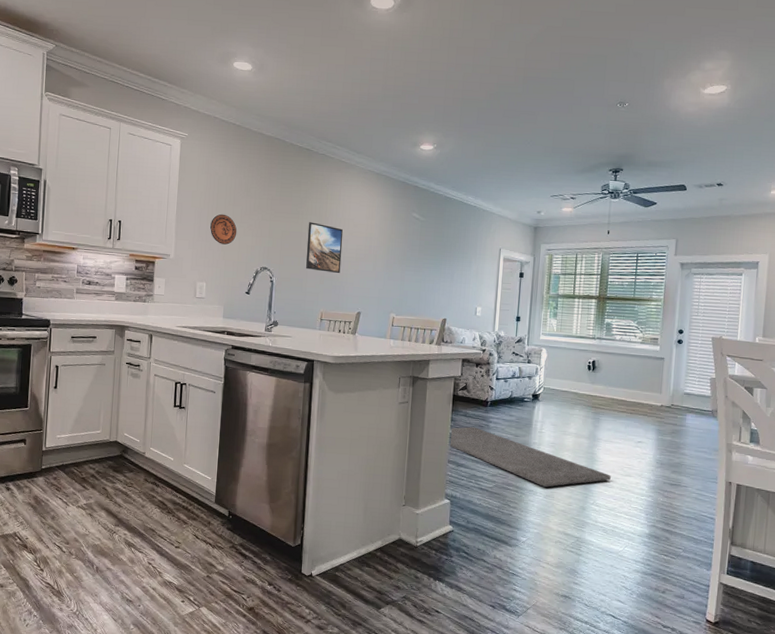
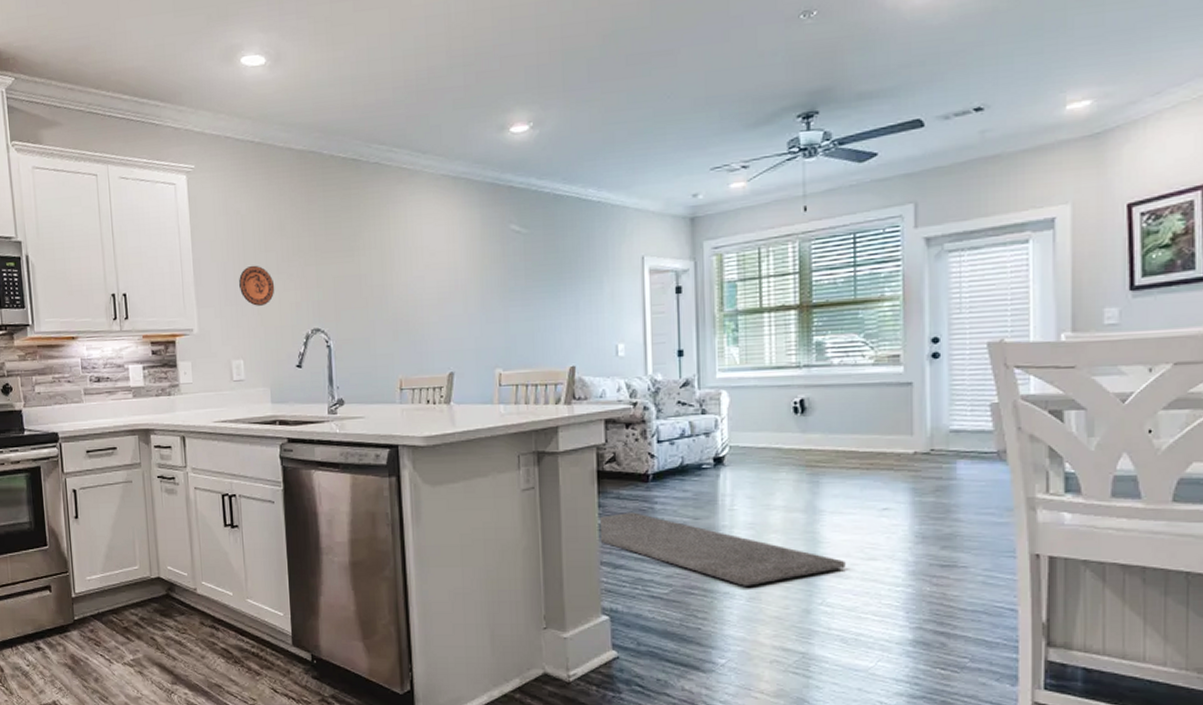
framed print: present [306,222,344,274] -> none [367,258,420,324]

